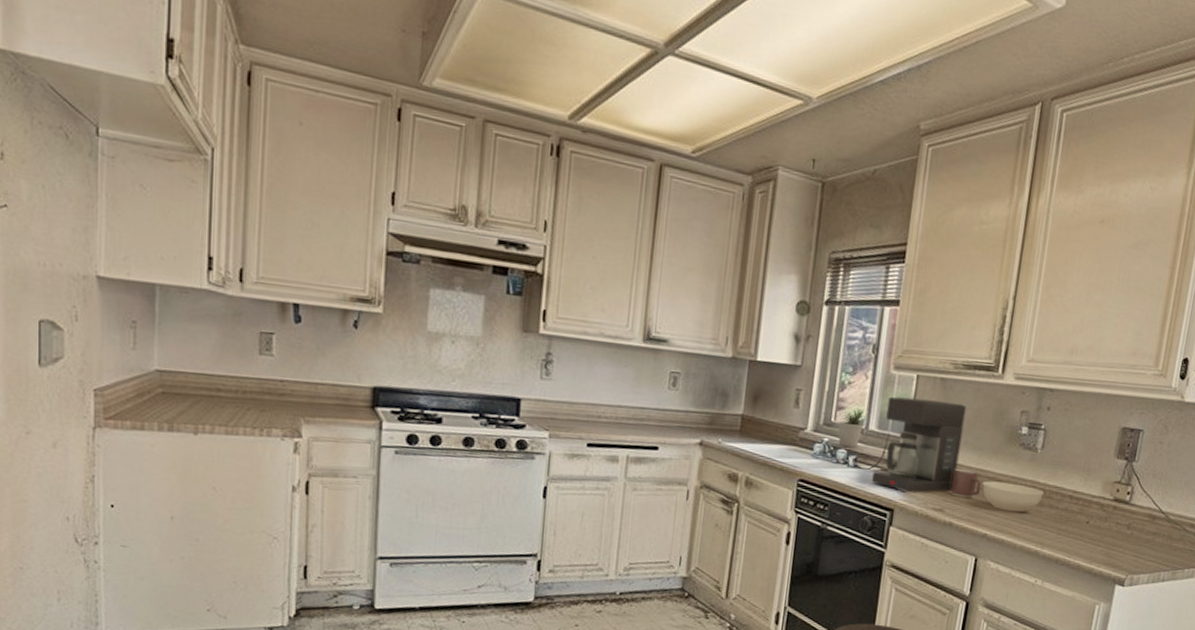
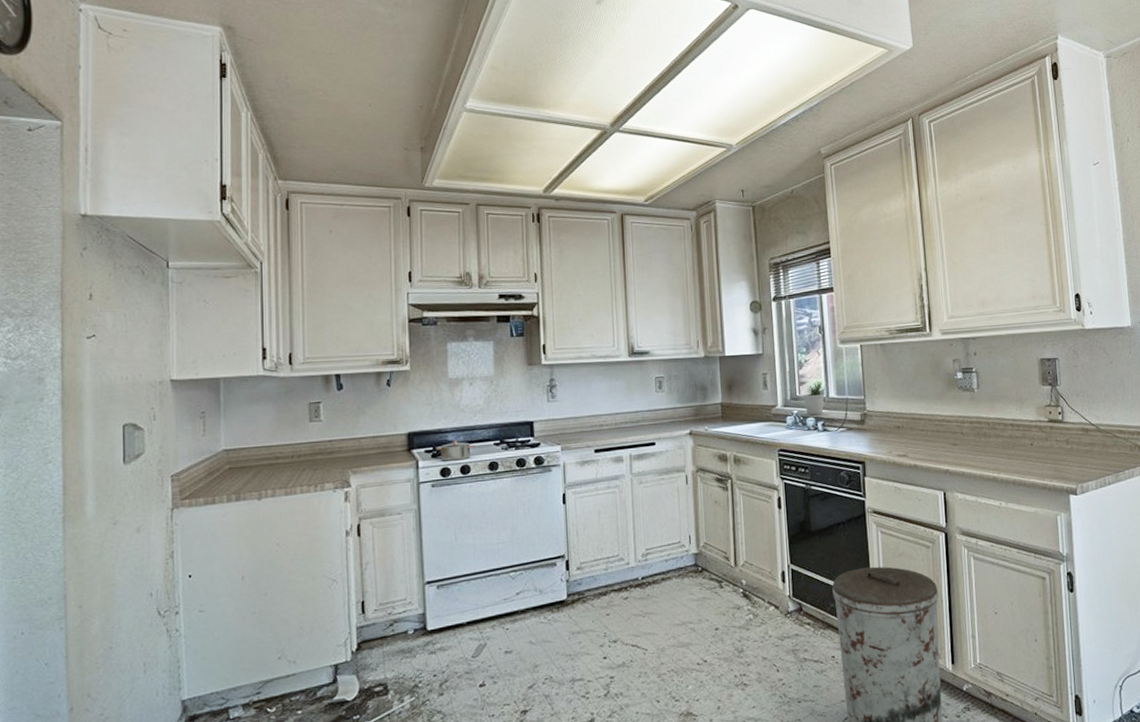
cooking pot: none [403,403,450,429] -> present [435,439,475,461]
coffee maker: present [872,396,967,493] -> none [840,362,911,445]
mug: present [950,468,981,498] -> none [907,416,934,442]
bowl: present [981,480,1044,513] -> none [934,421,989,447]

